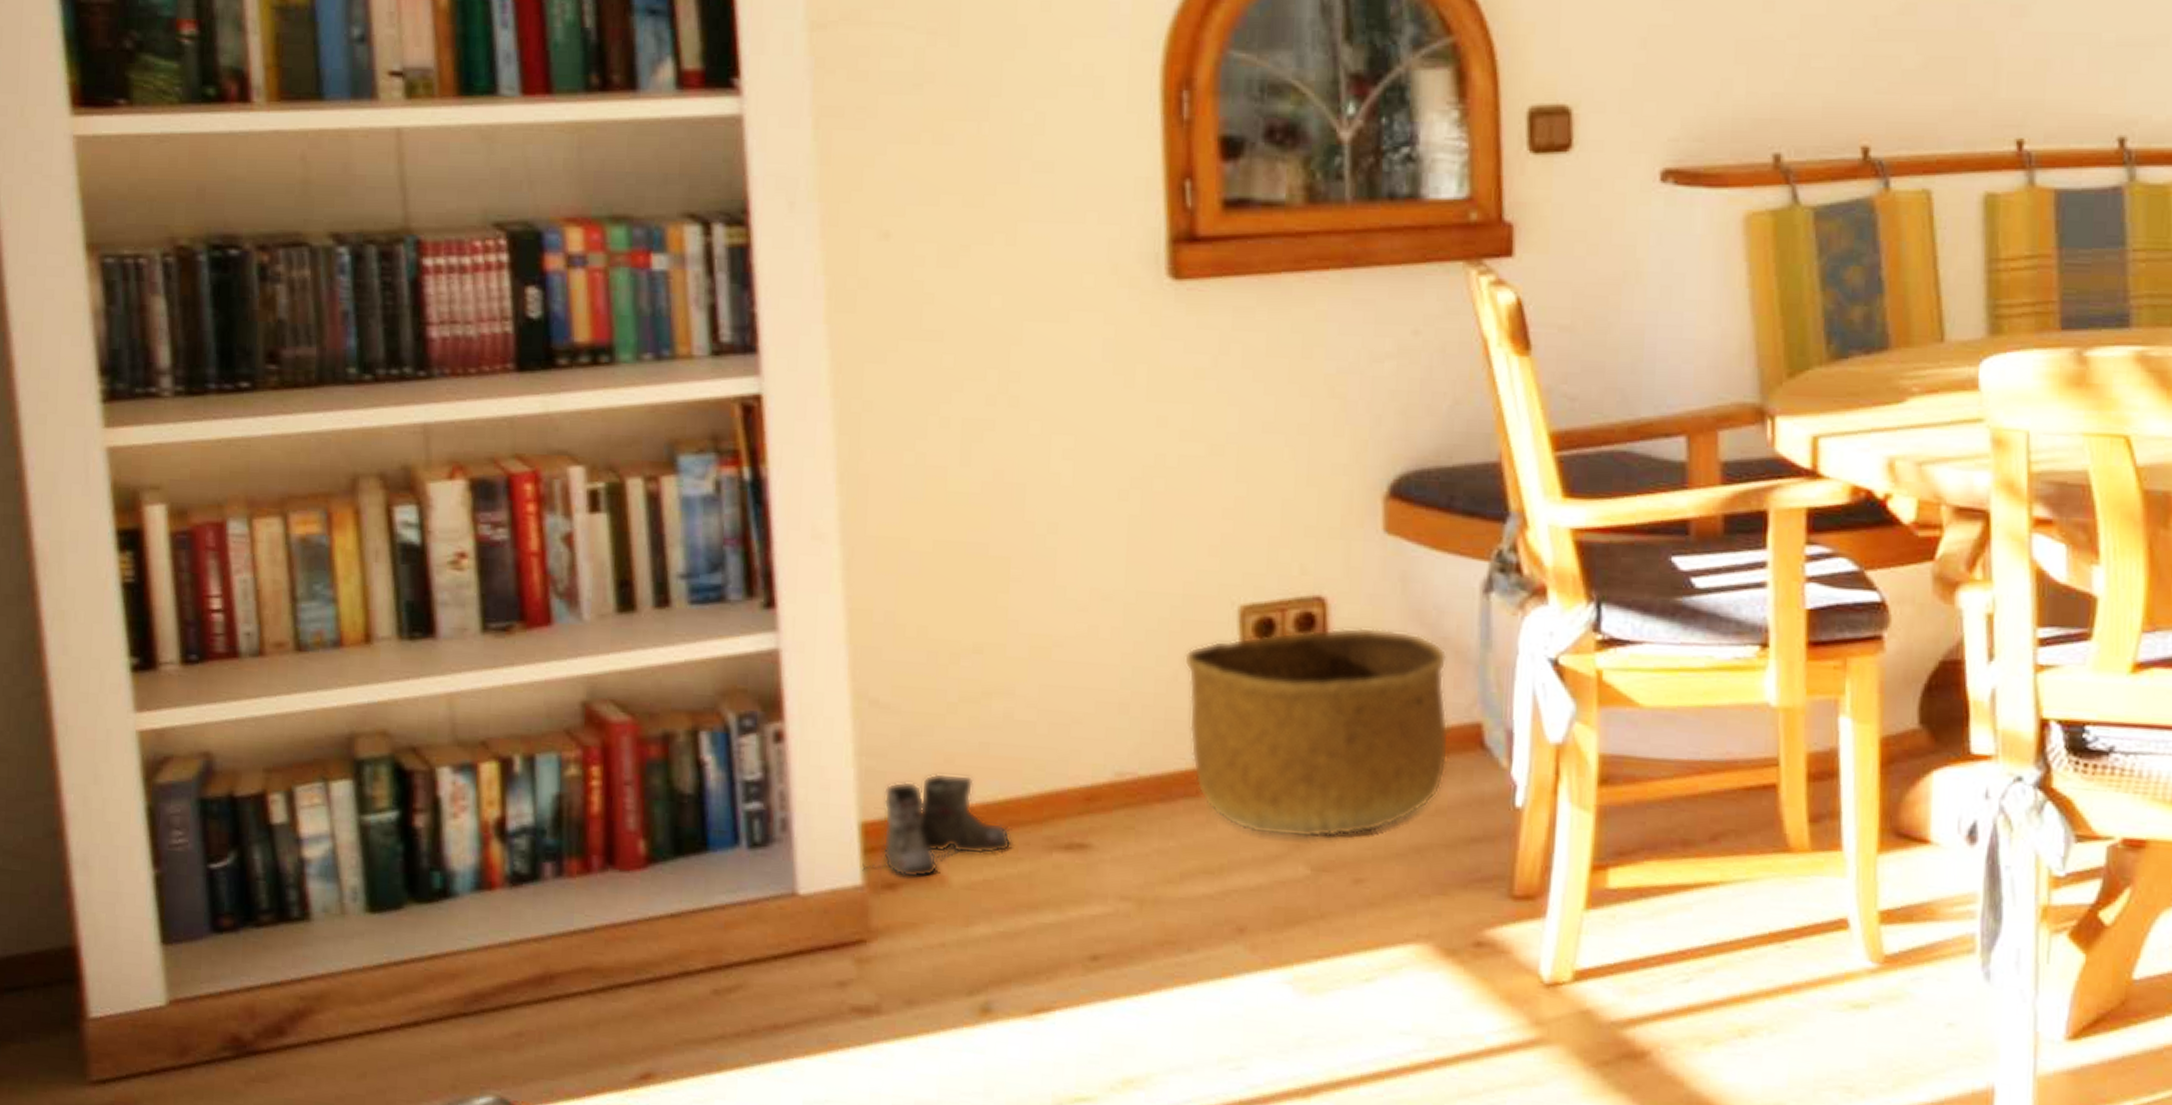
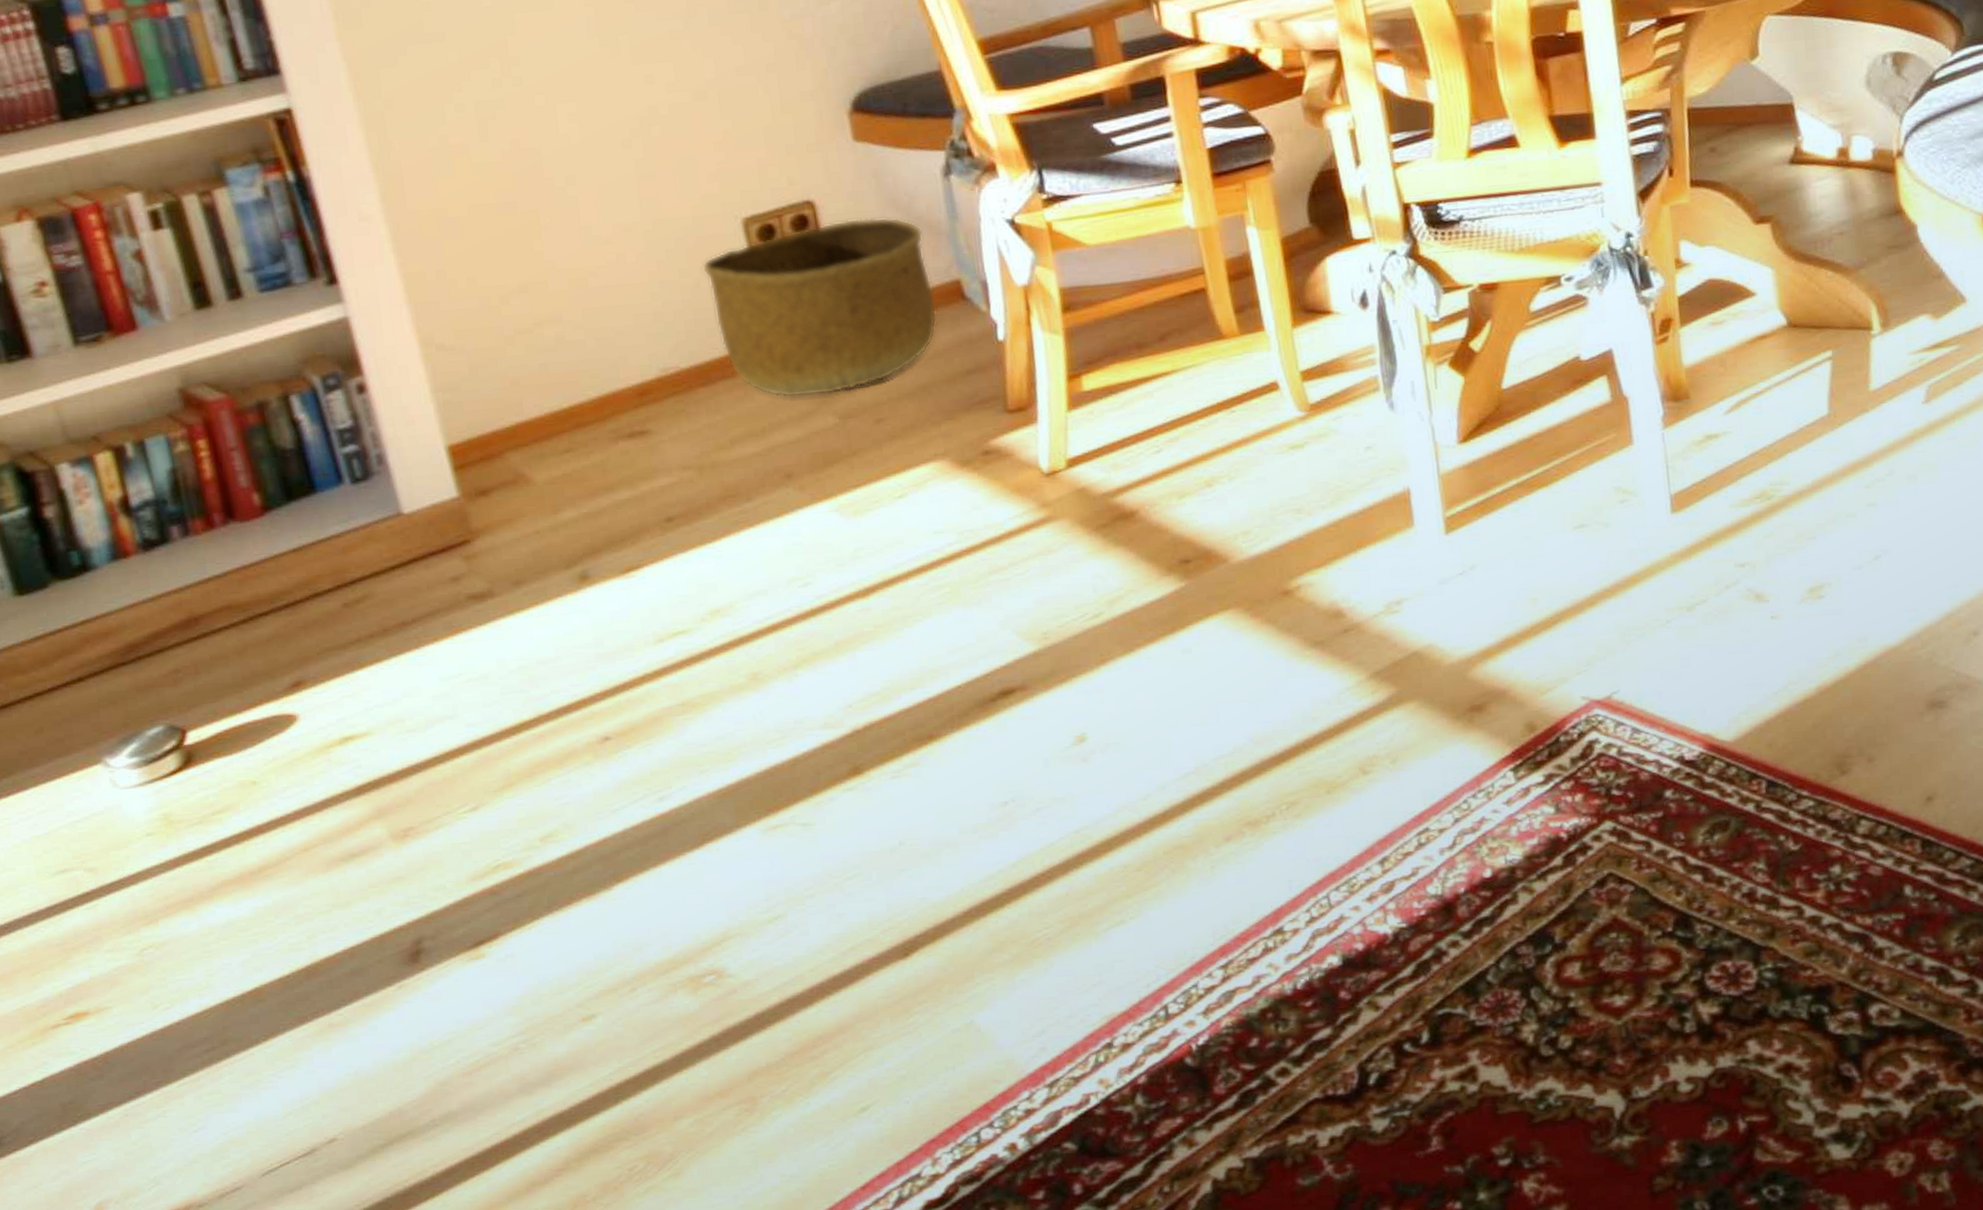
boots: present [864,772,1012,879] -> none [457,392,582,485]

